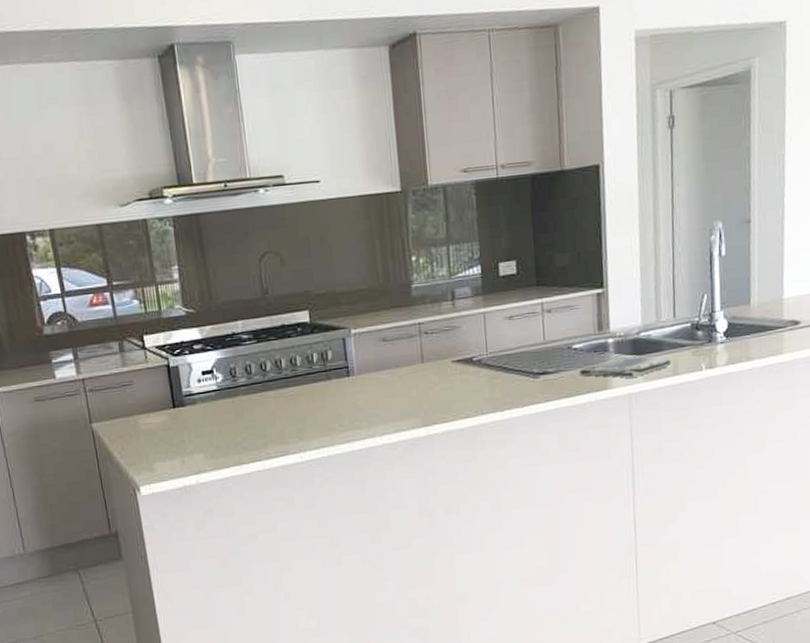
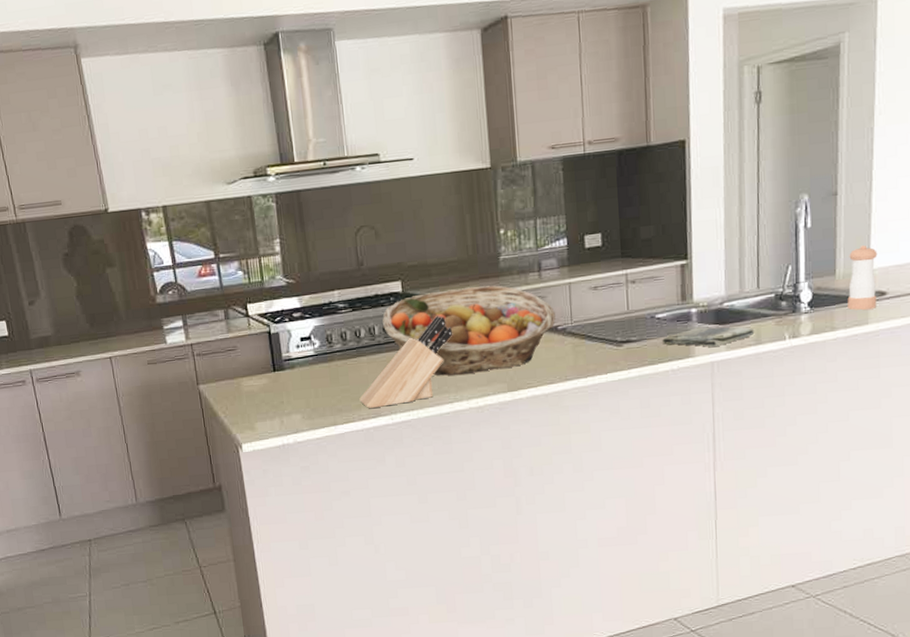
knife block: none [266,346,364,447] -> present [359,315,453,409]
fruit basket: none [289,315,471,411] -> present [382,285,556,376]
pepper shaker: none [762,274,791,340] -> present [847,245,878,310]

